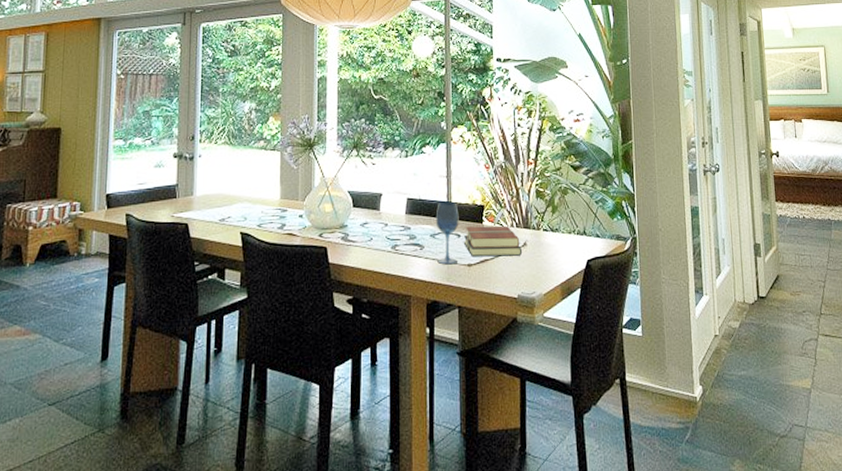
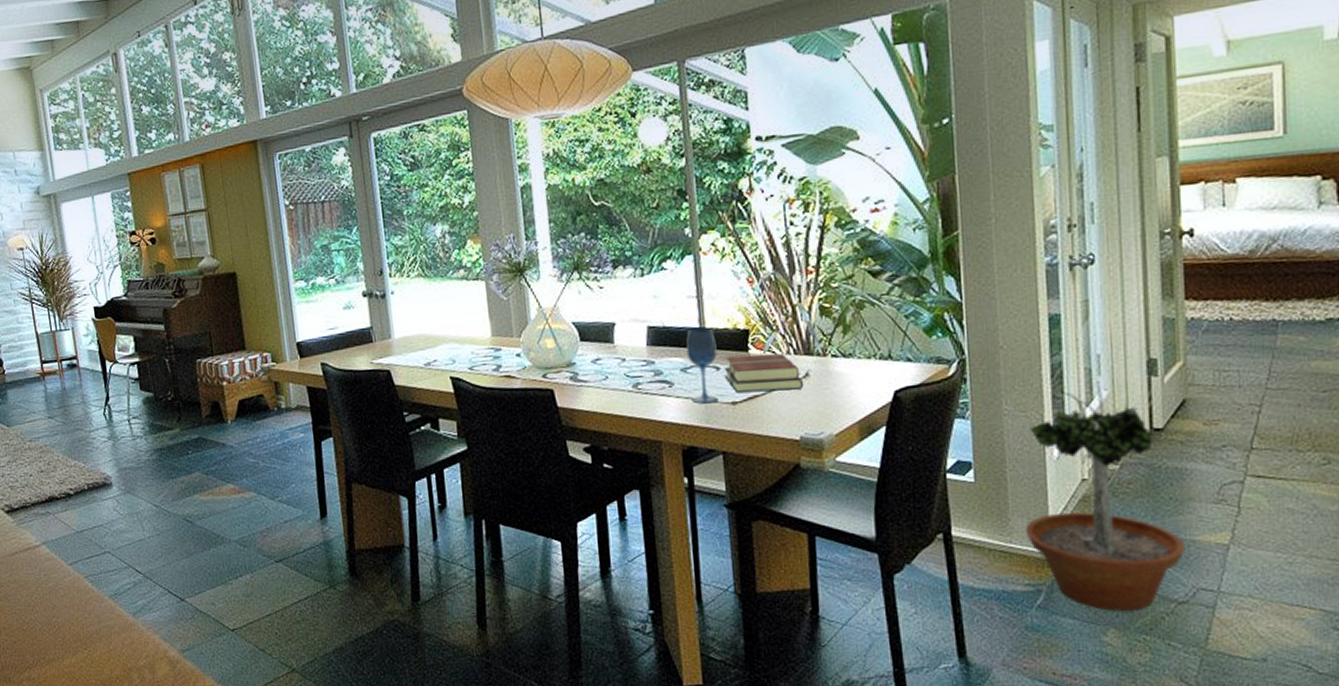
potted tree: none [677,259,784,444] -> present [1025,381,1186,611]

